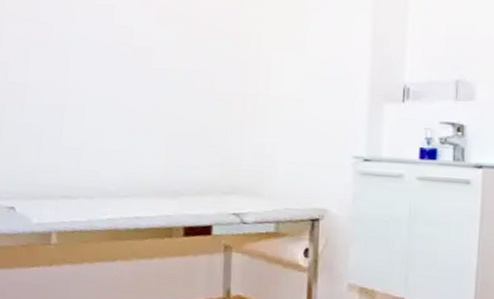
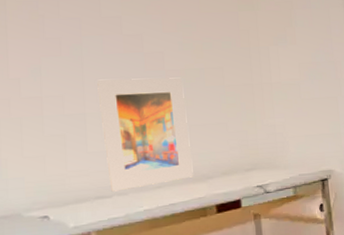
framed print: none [77,71,168,194] -> present [97,77,194,192]

